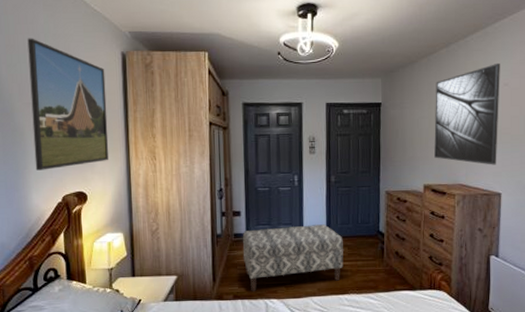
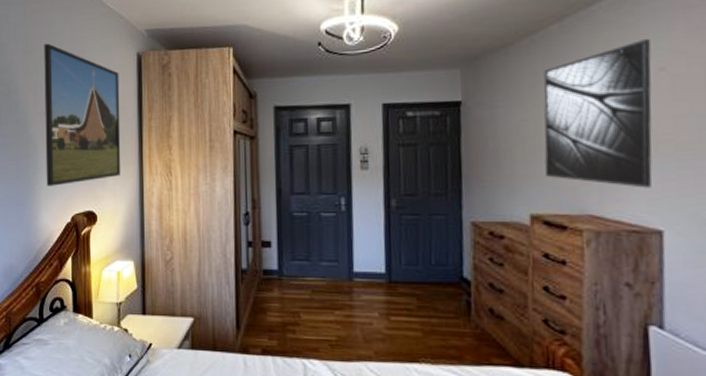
bench: present [242,224,344,291] -> none [273,263,411,347]

